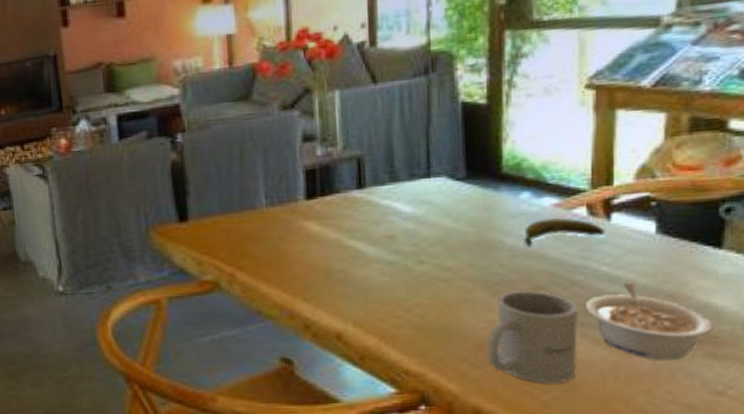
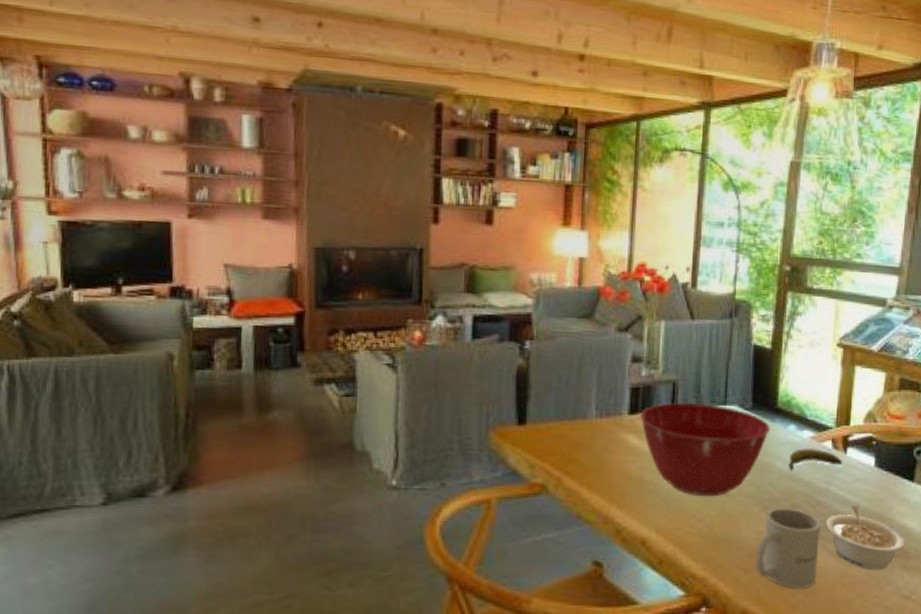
mixing bowl: none [320,177,495,284] -> present [640,402,771,497]

